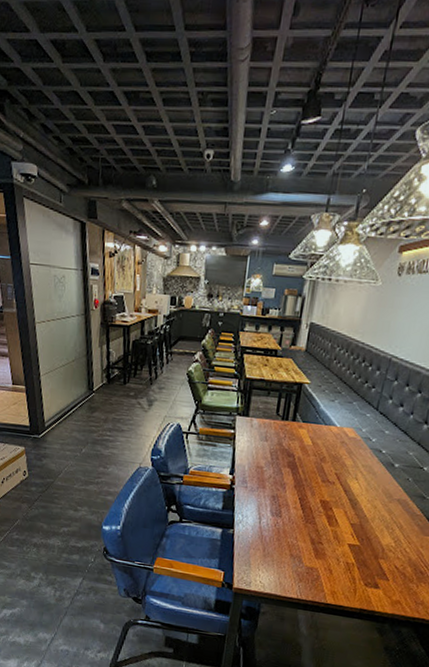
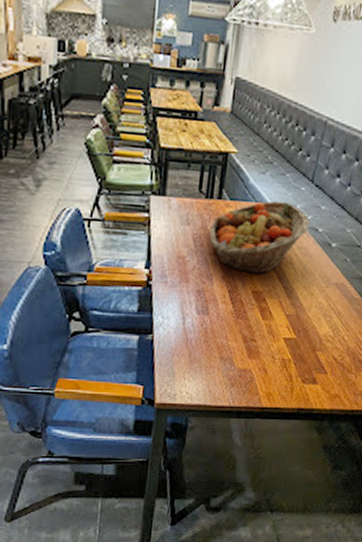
fruit basket: none [284,424,374,486] -> present [209,200,310,274]

